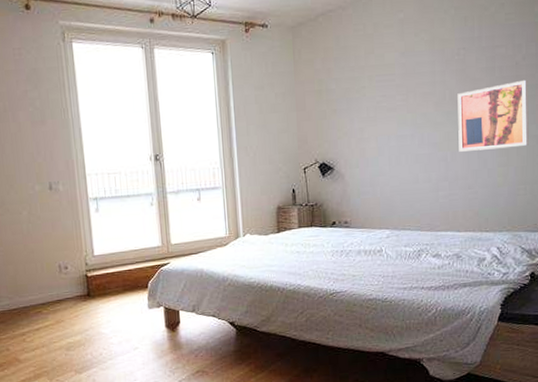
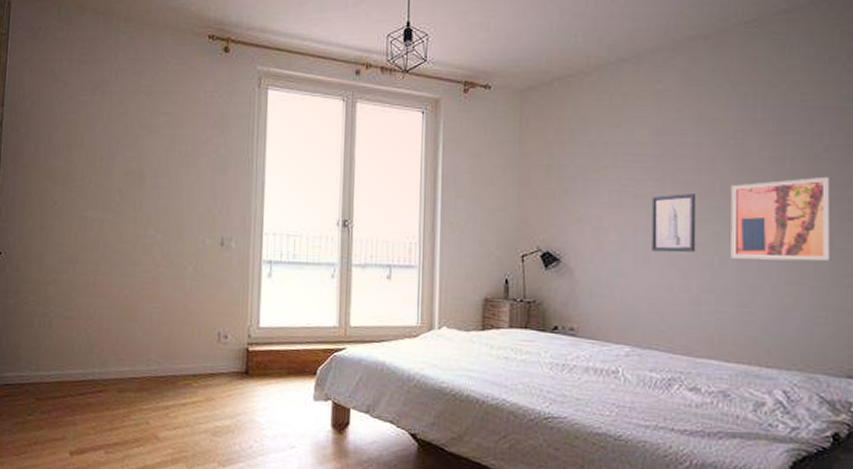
wall art: none [399,103,434,154] -> present [651,193,697,253]

